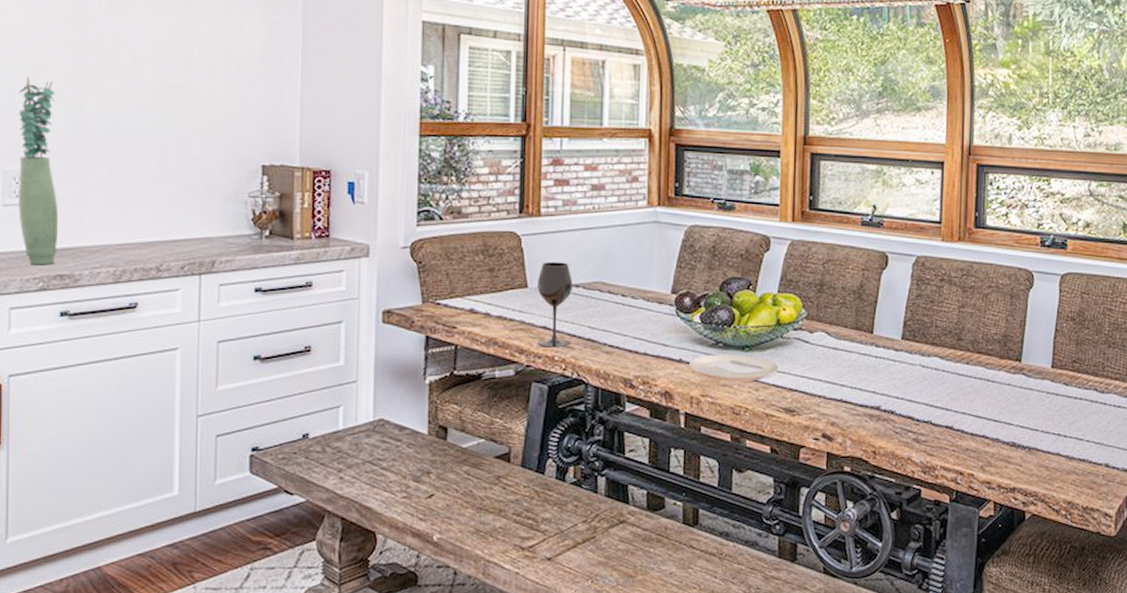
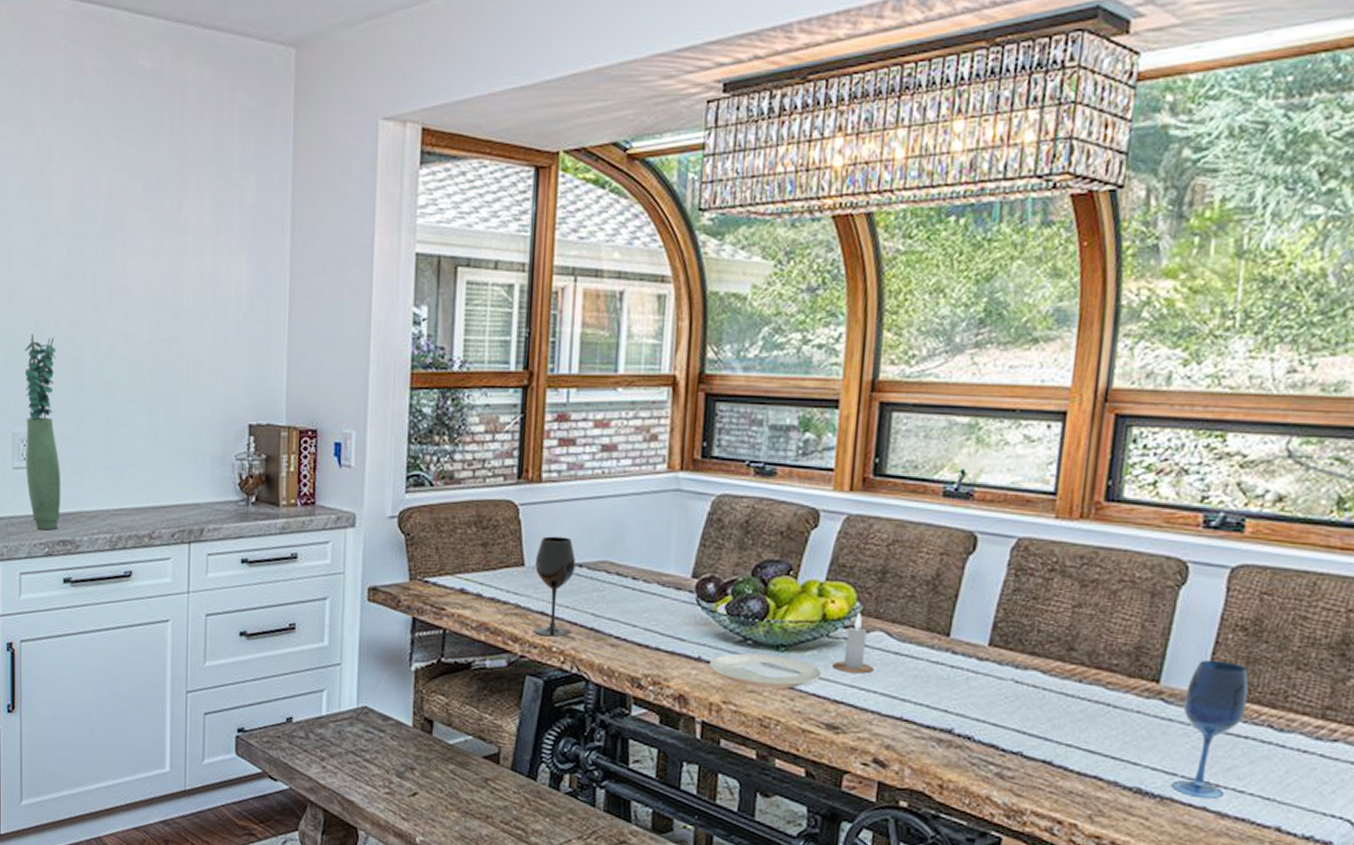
candle: none [787,318,819,366] -> present [832,613,874,674]
wineglass: none [1035,343,1080,447] -> present [1171,660,1249,800]

